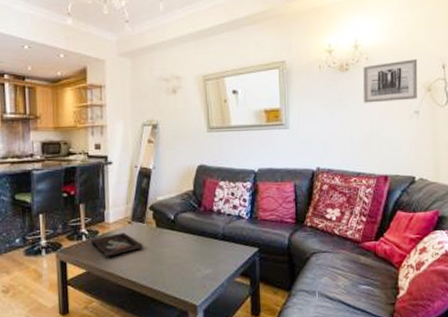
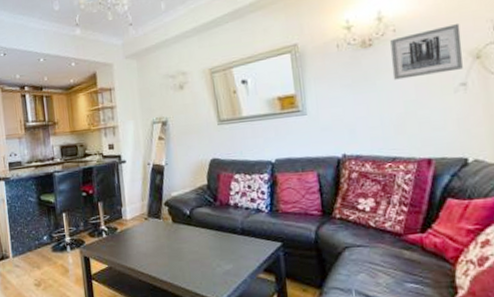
decorative tray: present [91,233,143,257] -> none [111,229,161,253]

